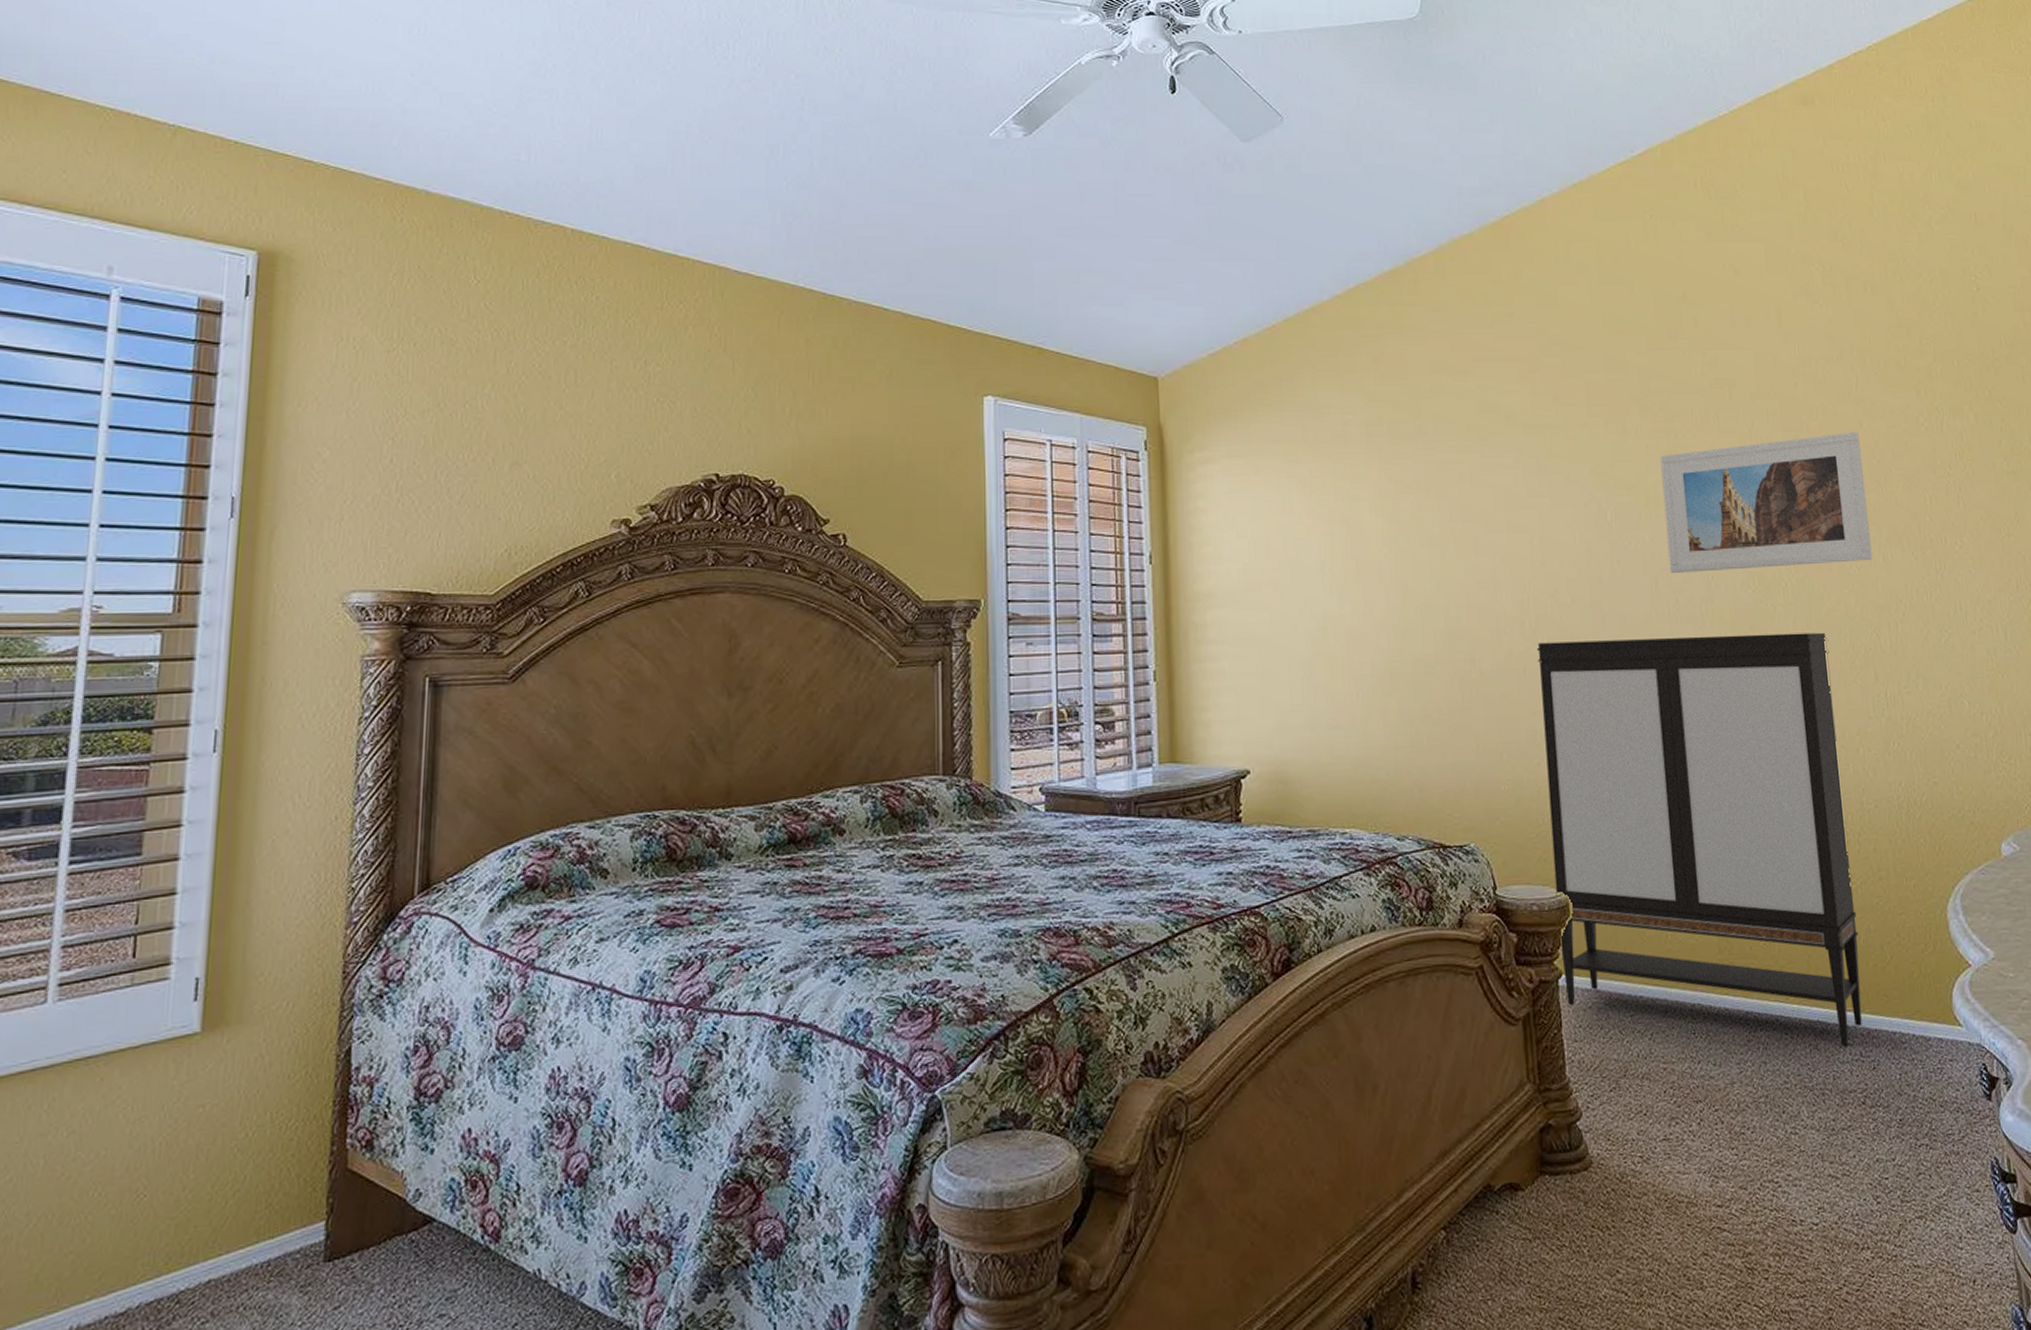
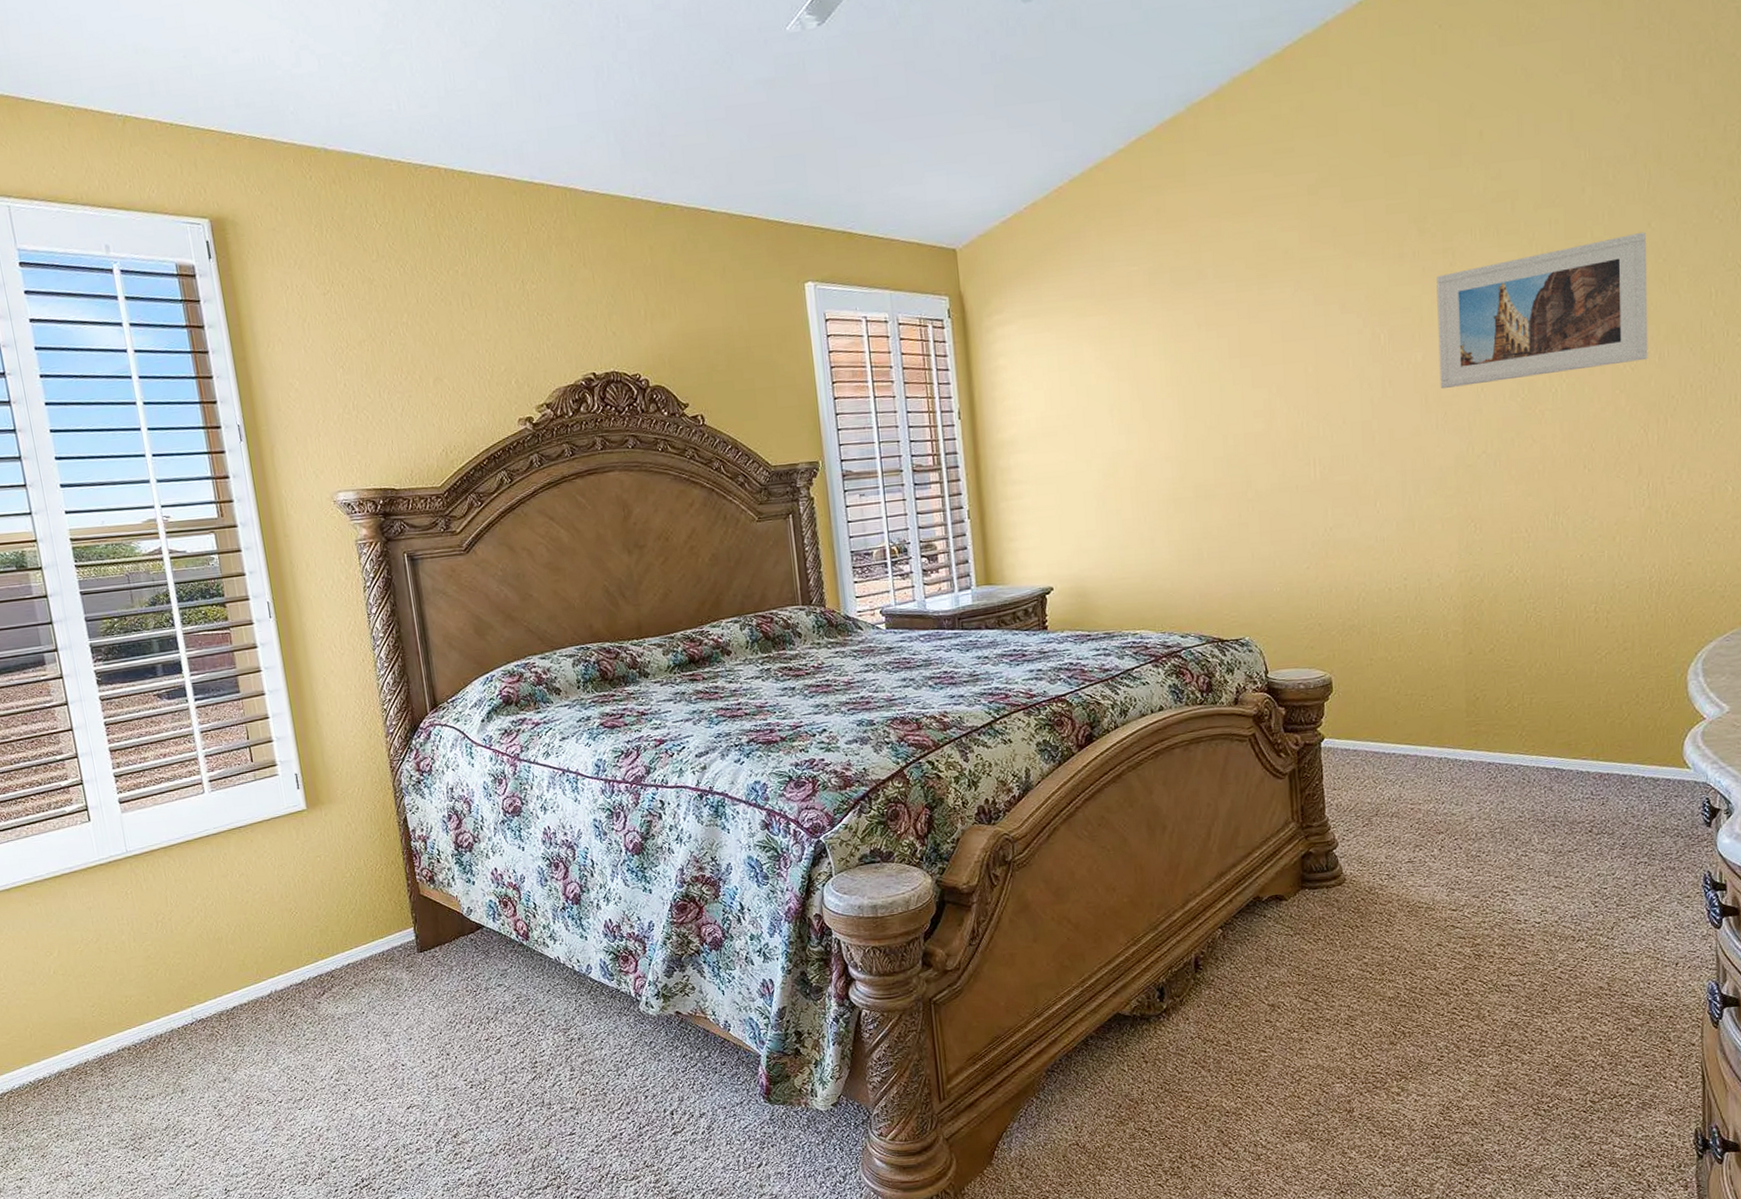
storage cabinet: present [1536,632,1862,1046] -> none [1308,432,1599,787]

